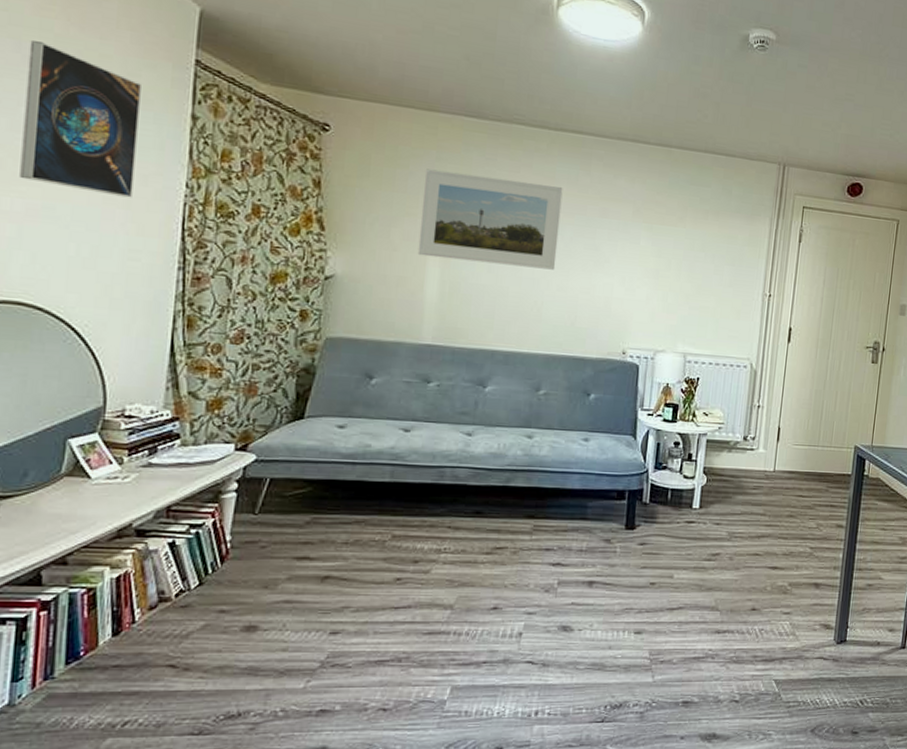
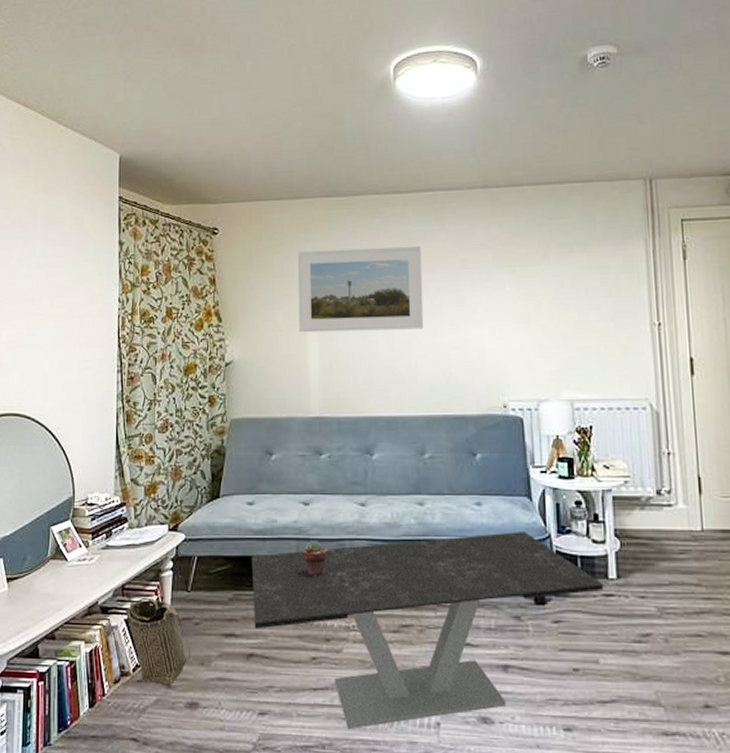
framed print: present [20,40,143,198] -> none [12,207,85,318]
basket: none [169,519,253,611] -> present [125,597,190,686]
coffee table: none [333,466,687,643] -> present [251,532,604,730]
potted succulent: none [396,466,426,503] -> present [302,540,329,578]

